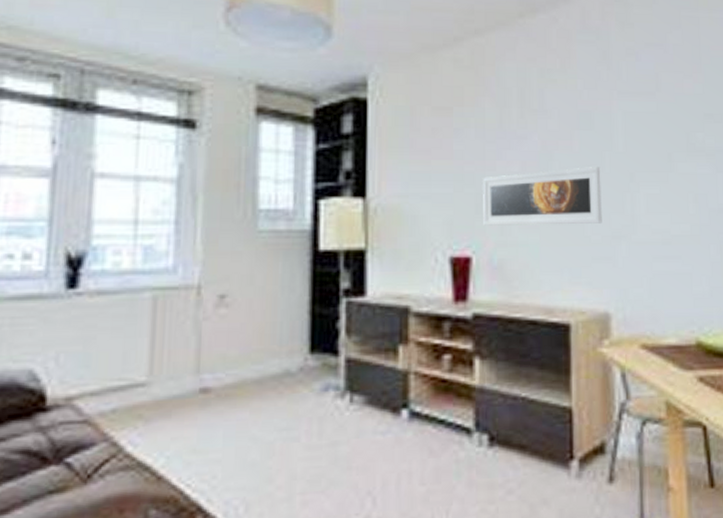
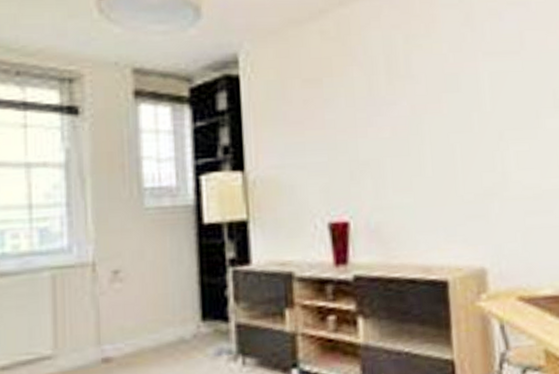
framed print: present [483,167,602,226] -> none [356,128,474,191]

